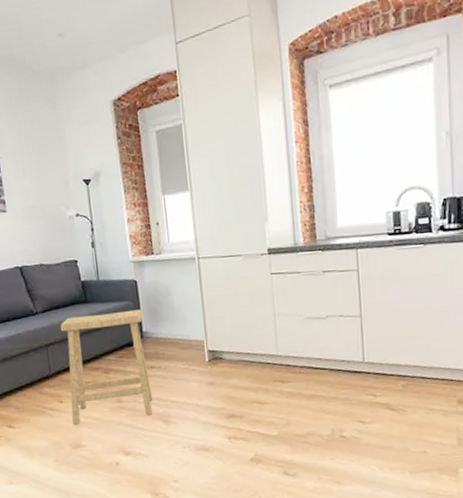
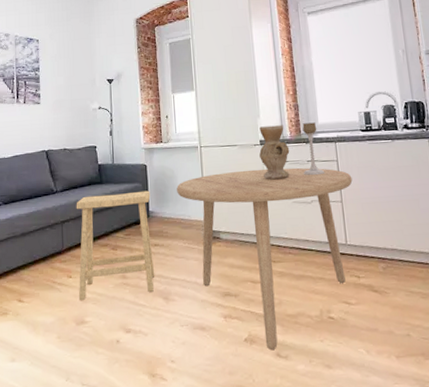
dining table: none [172,279,375,469] -> present [177,167,353,351]
vase: none [267,230,303,294] -> present [259,125,290,180]
candle holder: none [317,226,343,288] -> present [302,122,325,176]

